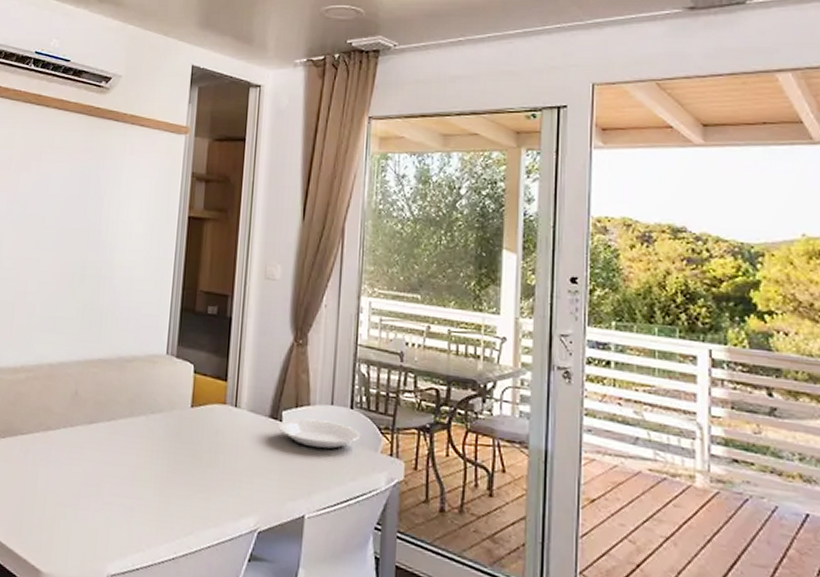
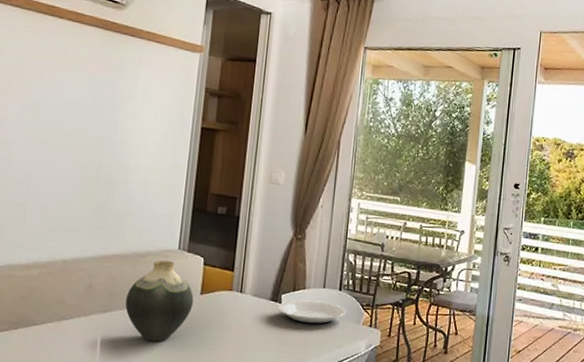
vase: none [111,366,184,461] -> present [125,260,194,342]

